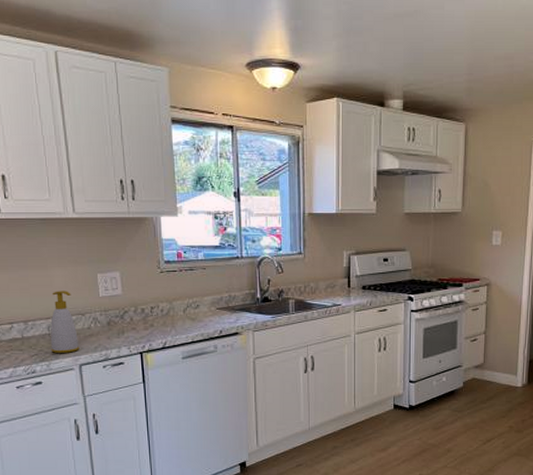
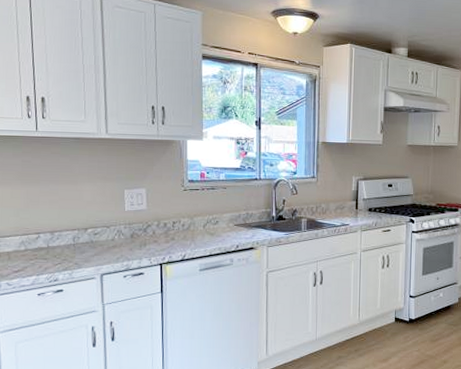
soap bottle: present [50,291,80,353] -> none [74,204,103,263]

